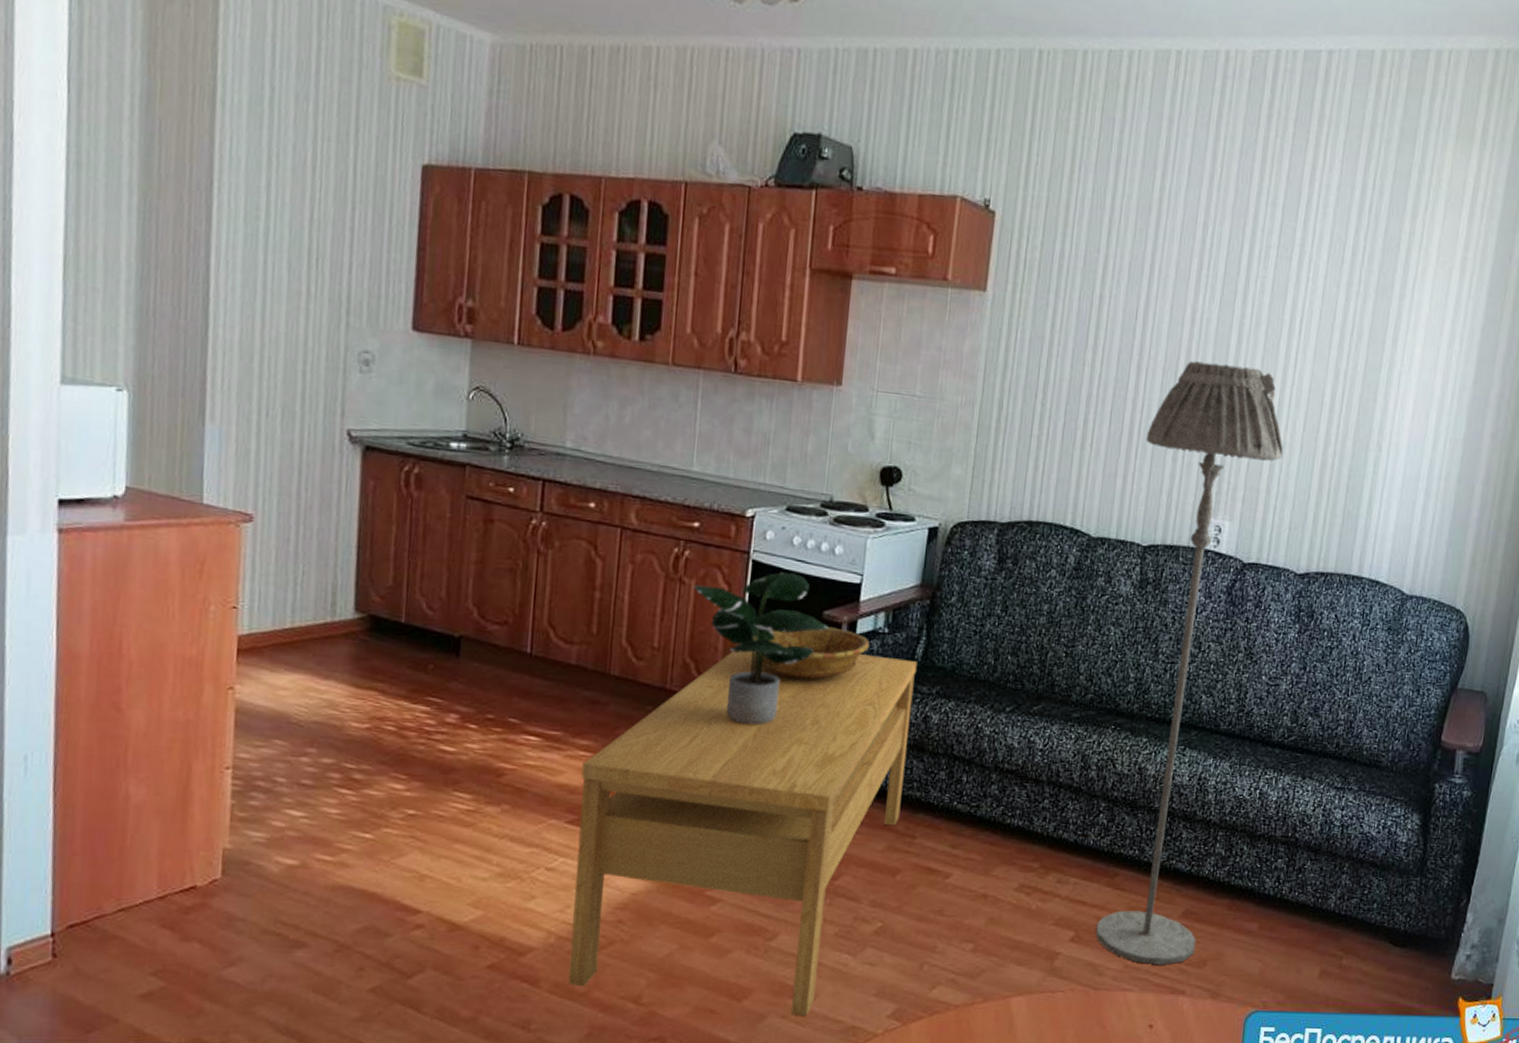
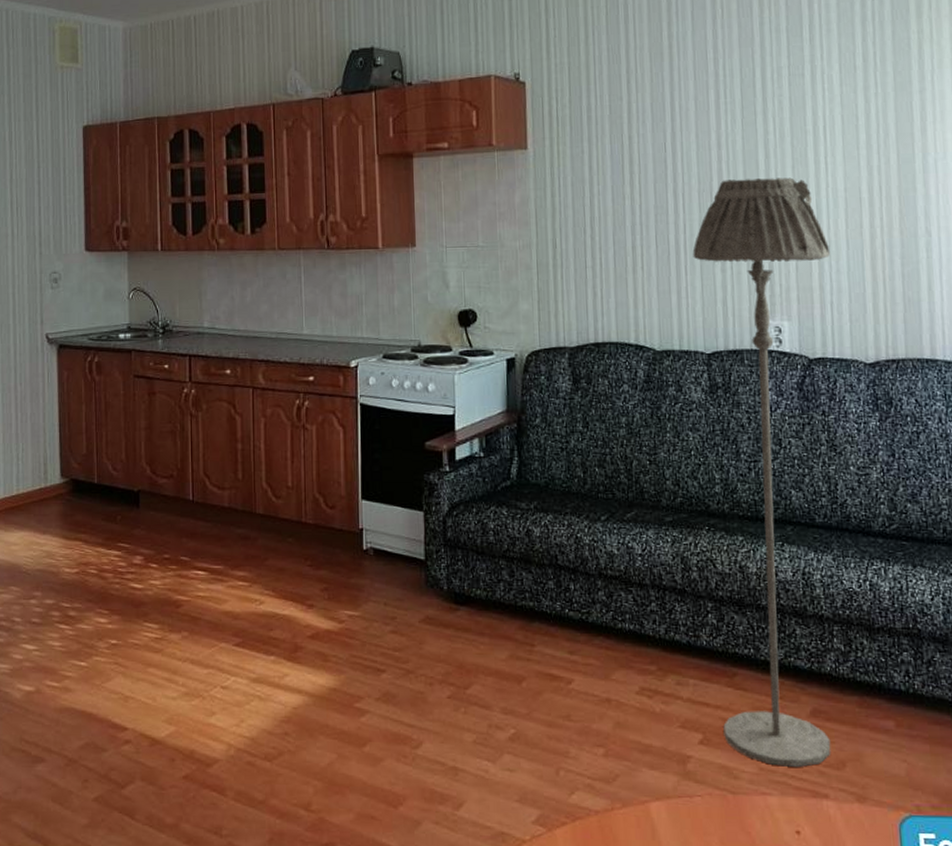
coffee table: present [568,650,918,1017] -> none [241,478,517,823]
potted plant: present [693,572,828,725] -> none [315,411,431,549]
ceramic bowl: present [754,627,870,679] -> none [369,456,469,504]

